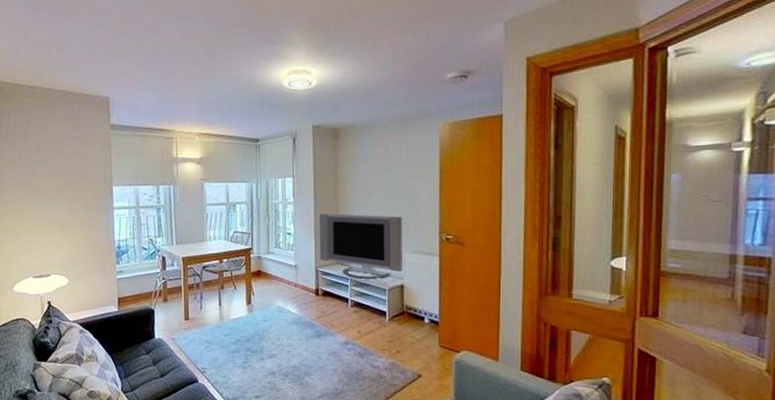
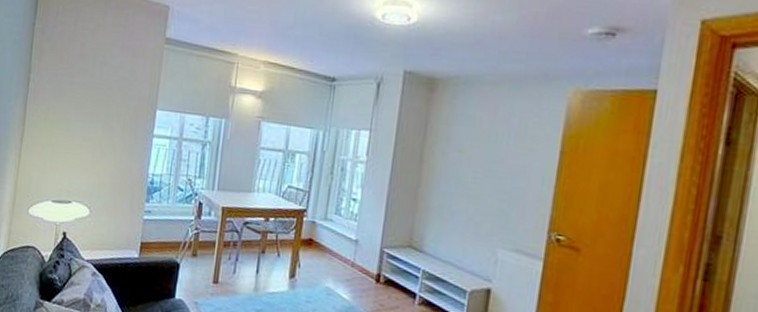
television: present [318,213,403,279] -> none [388,180,503,276]

